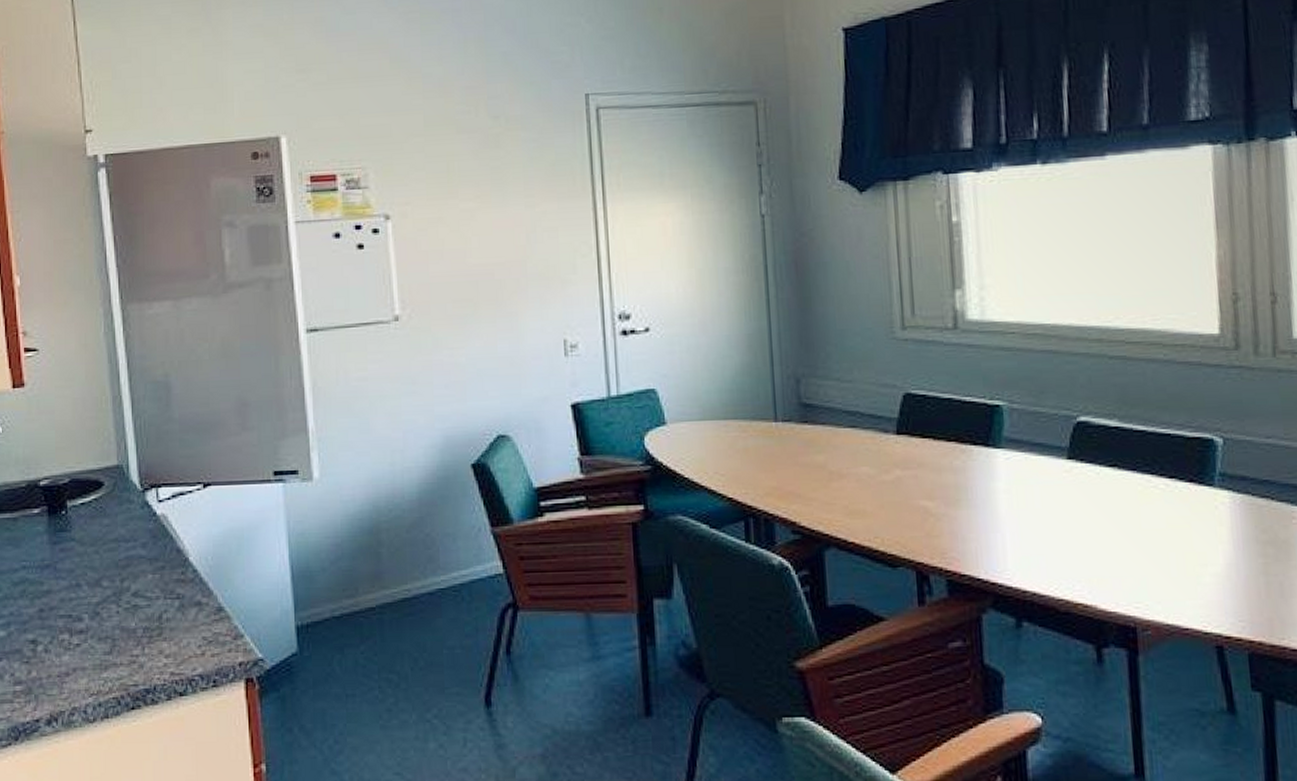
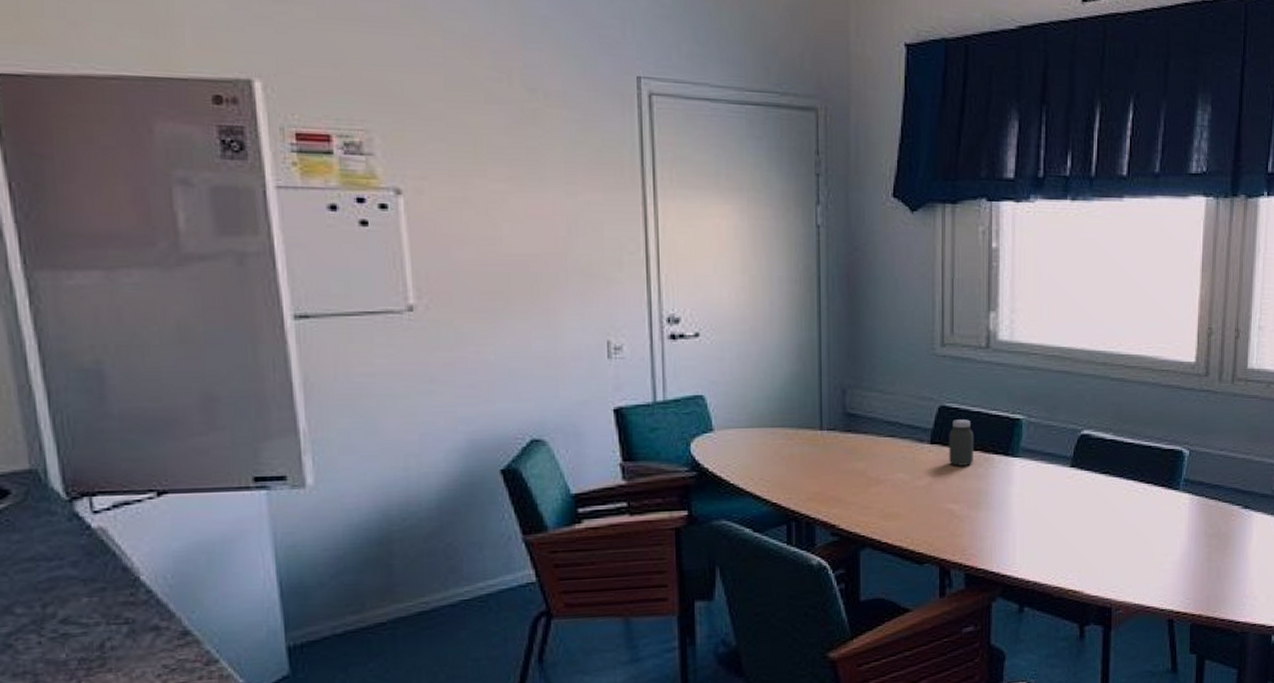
jar: none [917,407,948,459] -> present [949,419,973,466]

